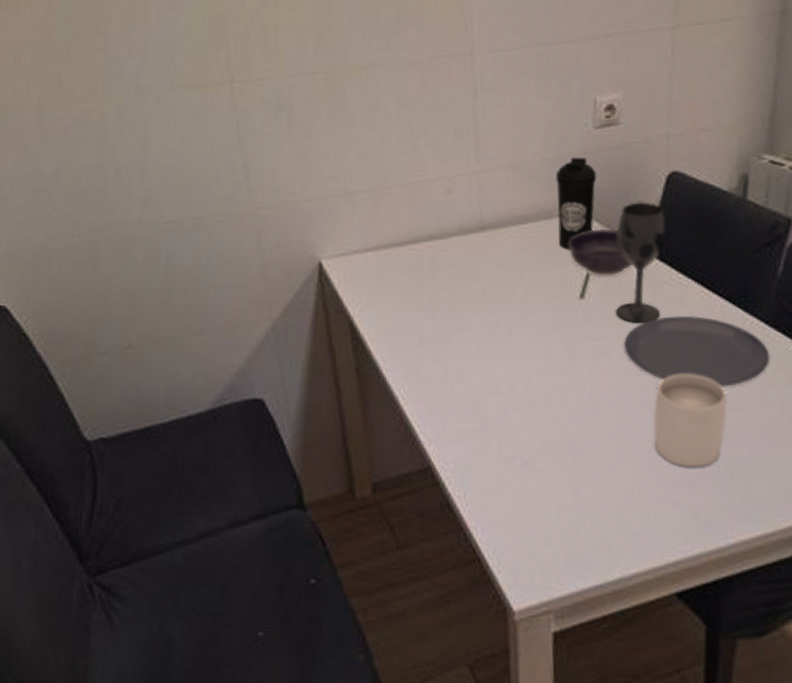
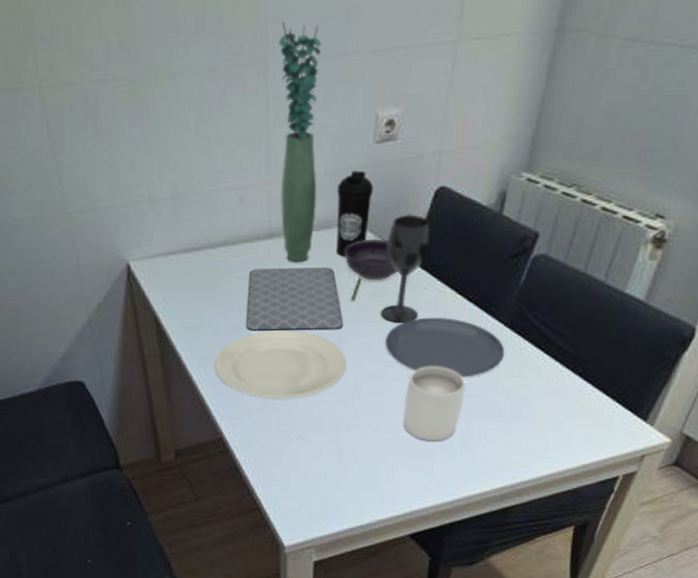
plate: none [421,334,579,418] -> present [215,330,346,400]
placemat: none [456,261,572,335] -> present [245,267,343,331]
vase: none [484,14,534,258] -> present [278,22,322,263]

